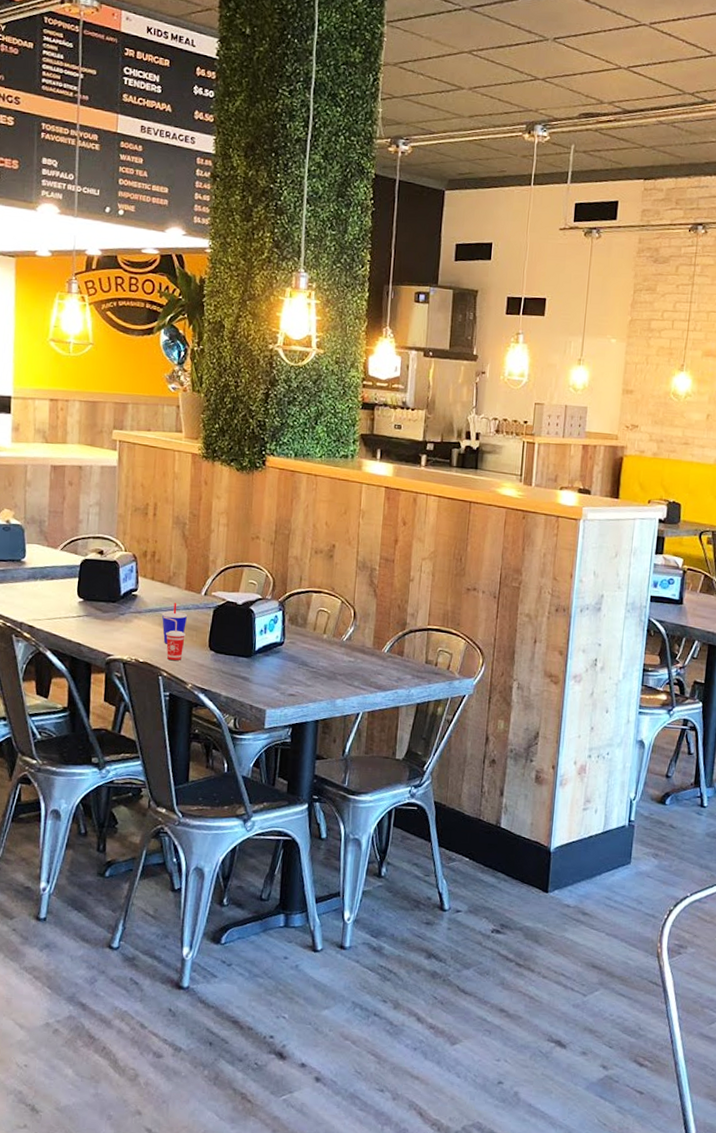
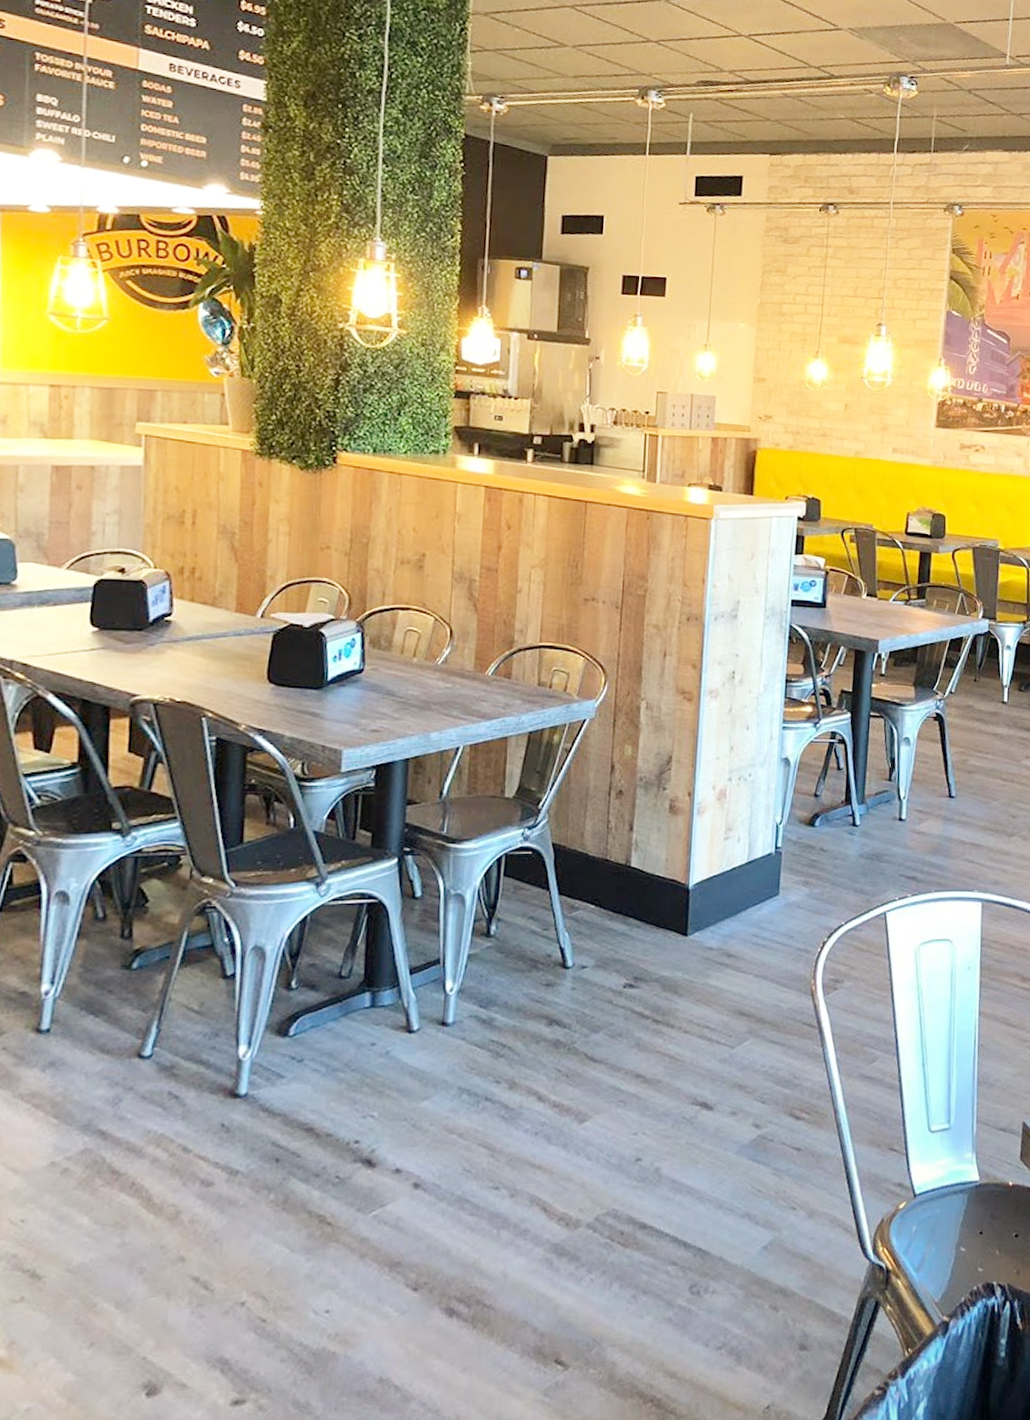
beverage cup: present [161,603,188,644] -> none [204,628,240,678]
beverage cup: present [162,616,186,661] -> none [206,644,237,698]

